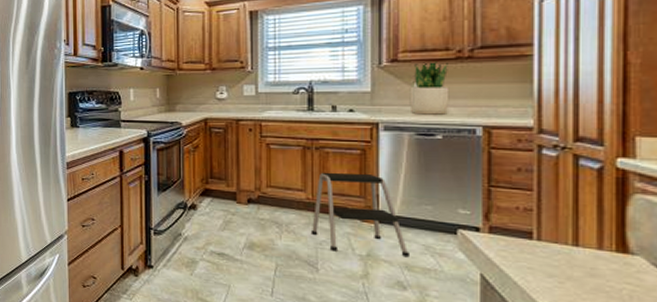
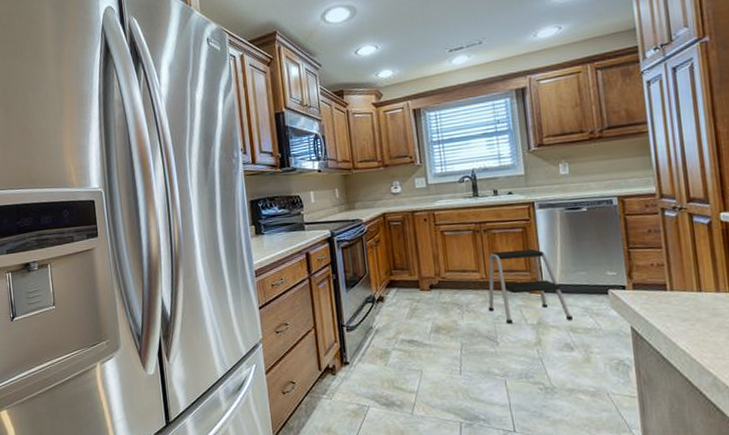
planter: present [409,62,450,115] -> none [556,143,589,192]

